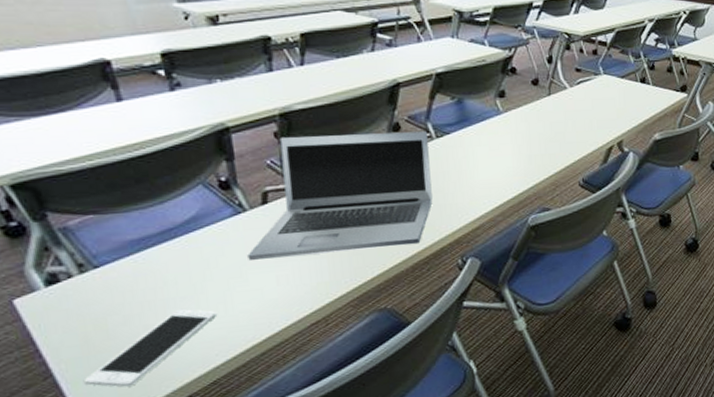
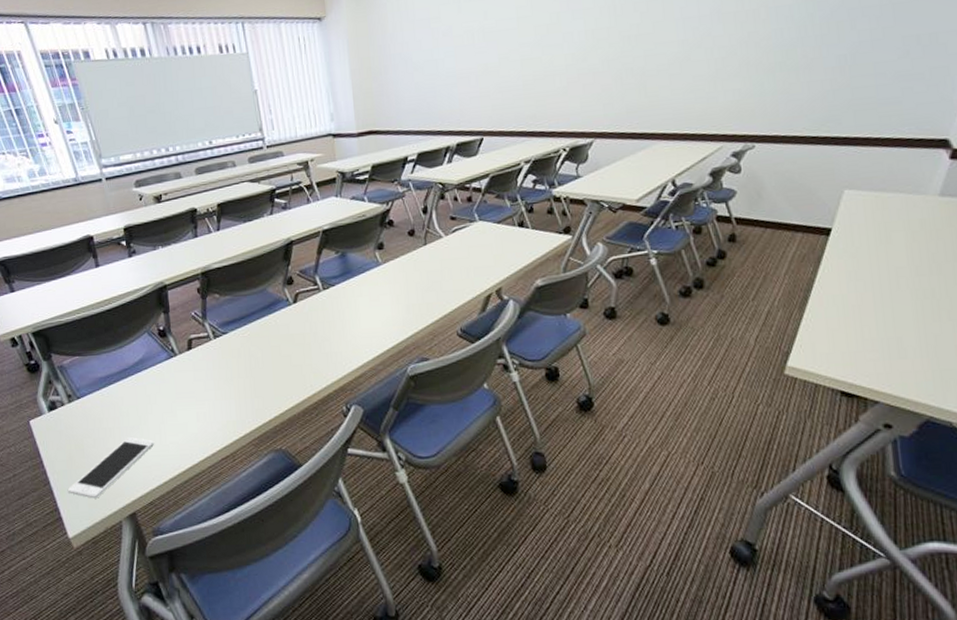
laptop: present [247,131,433,260] -> none [177,284,320,398]

